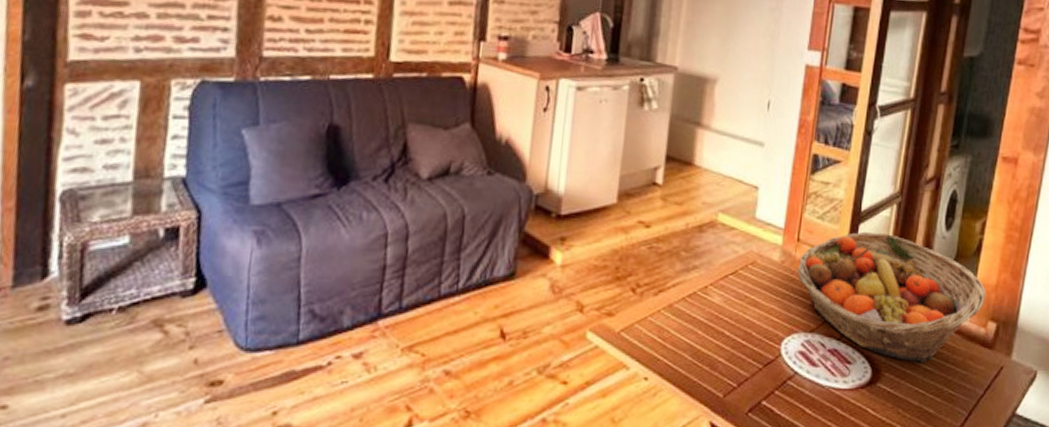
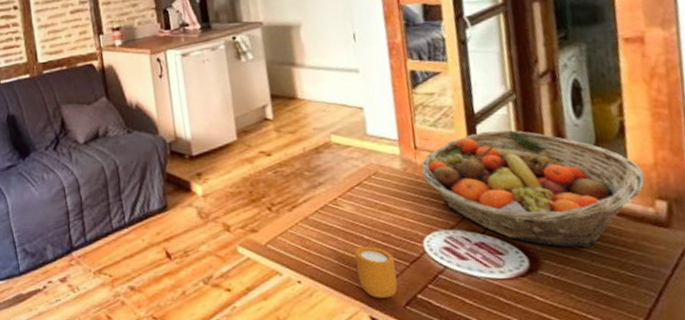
mug: none [708,344,750,402] -> present [355,246,398,298]

